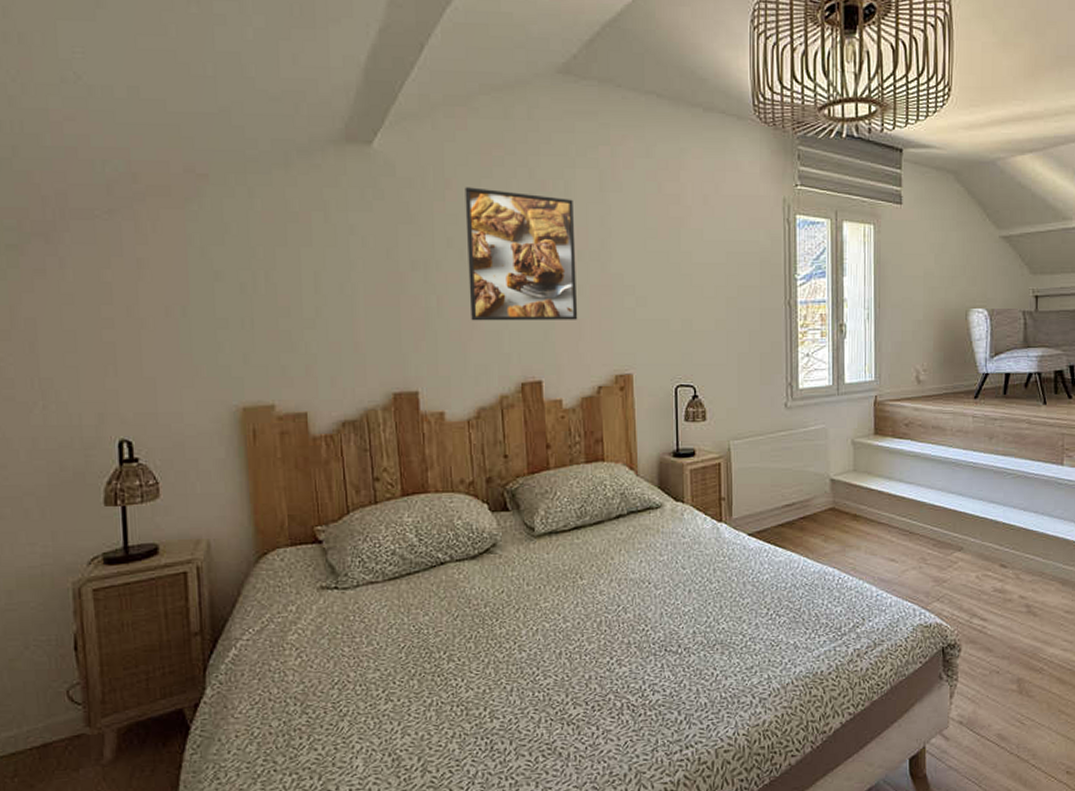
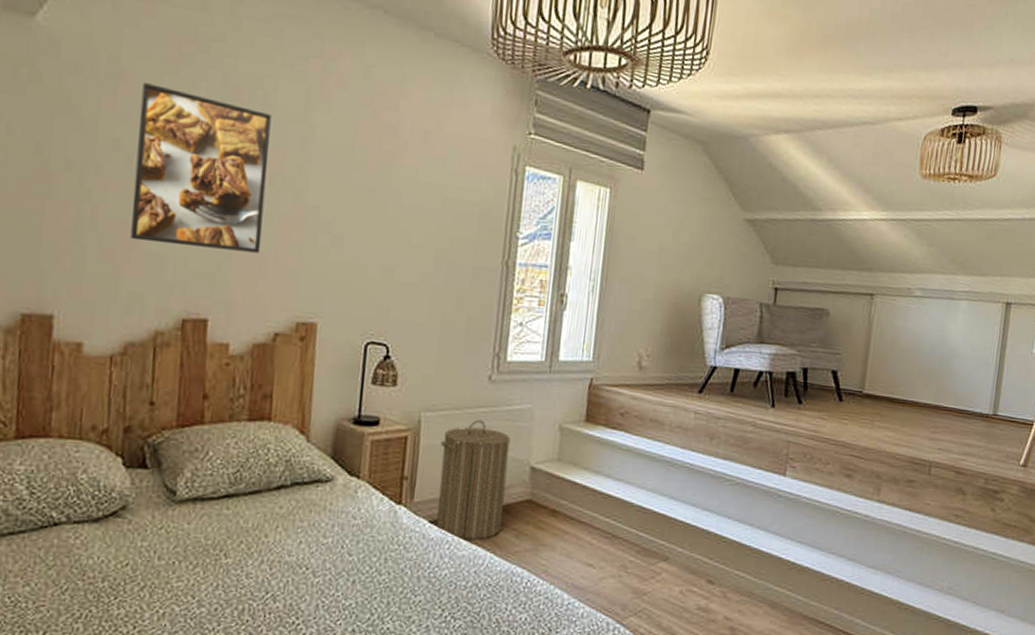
laundry hamper: none [750,443,811,547] -> present [436,420,511,540]

